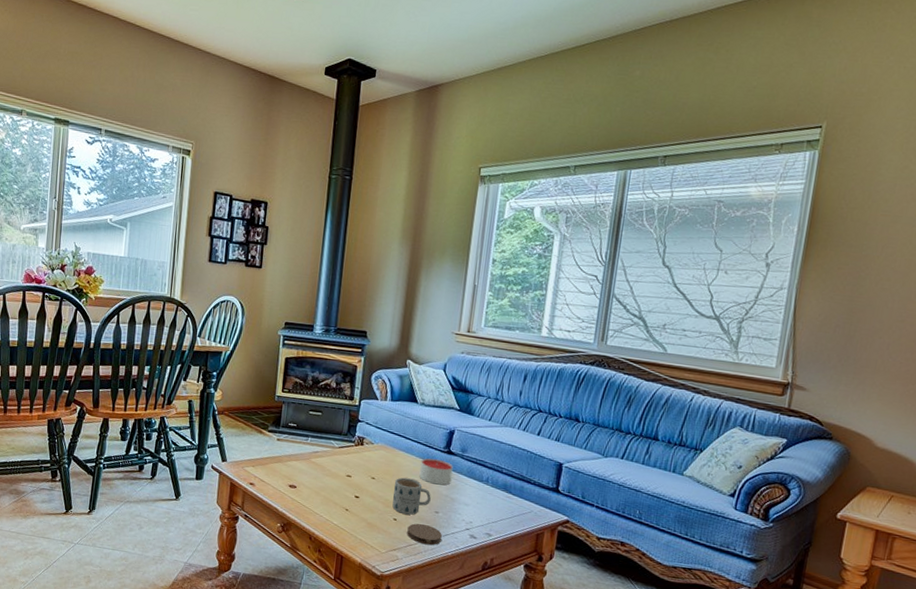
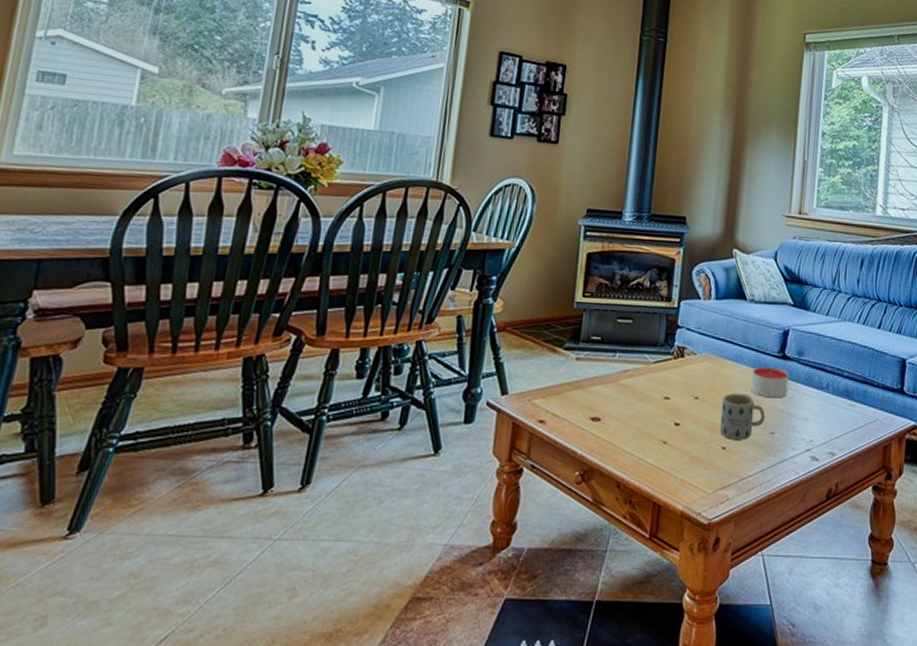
coaster: present [407,523,442,546] -> none [738,449,779,476]

